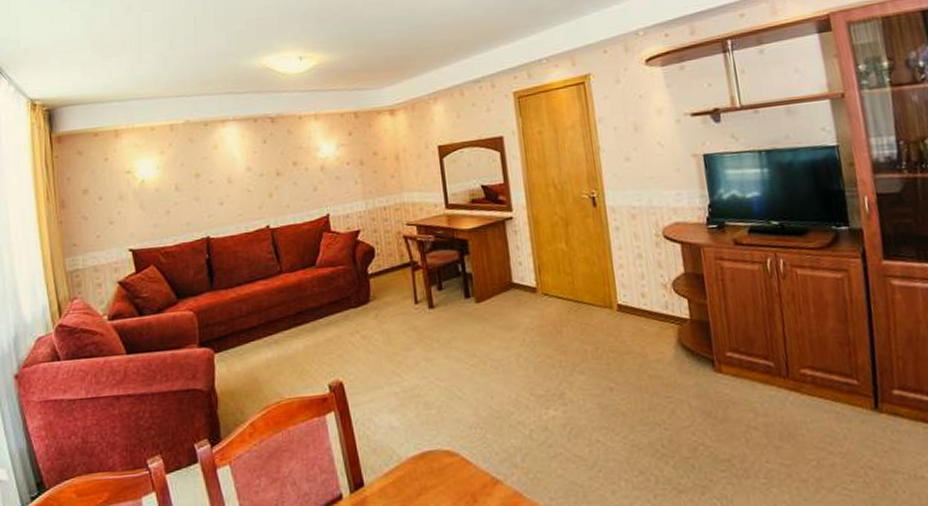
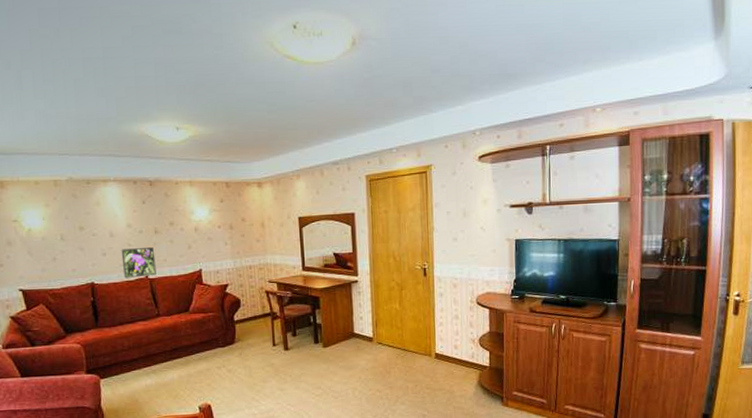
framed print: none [240,191,278,230] -> present [121,246,156,278]

